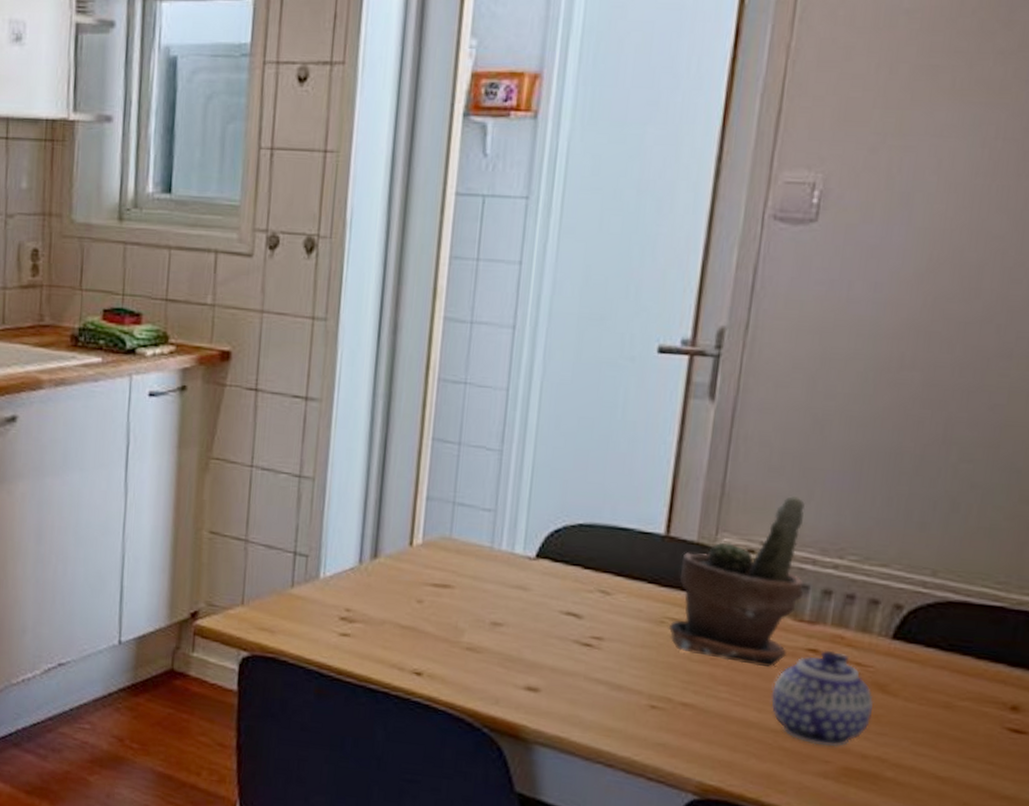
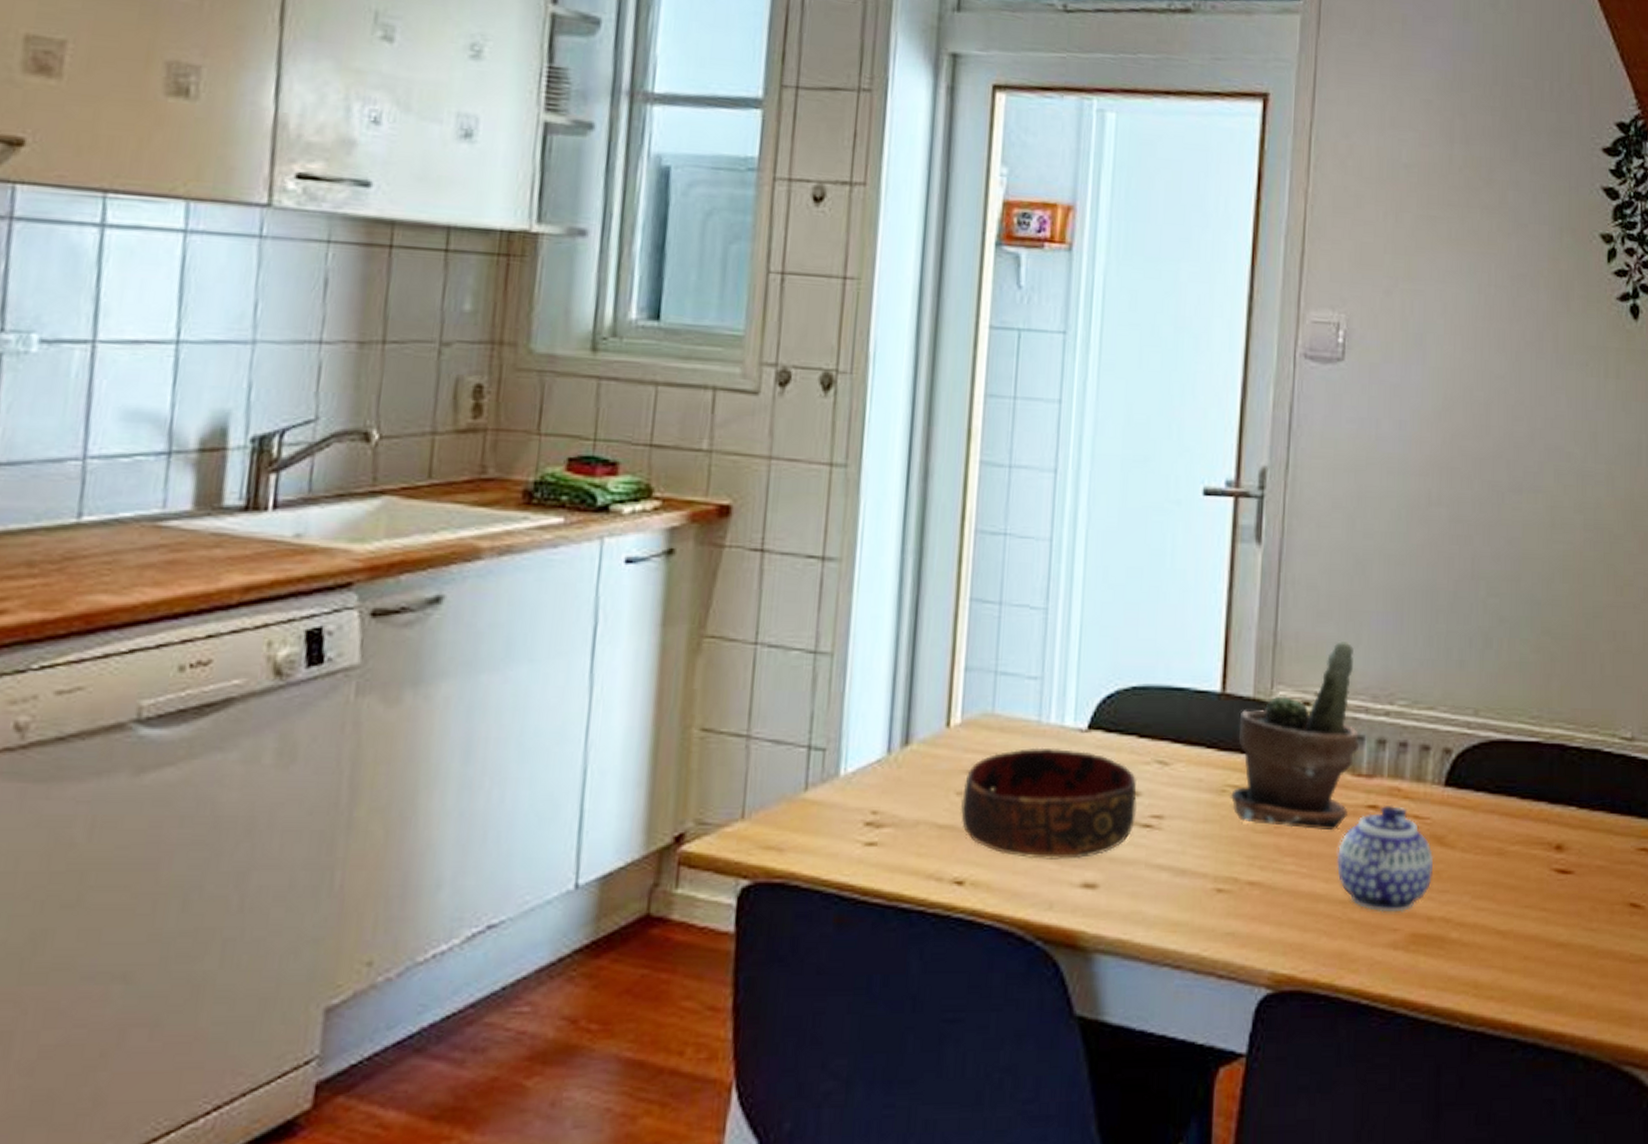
bowl: none [420,569,579,666] -> present [960,747,1137,859]

